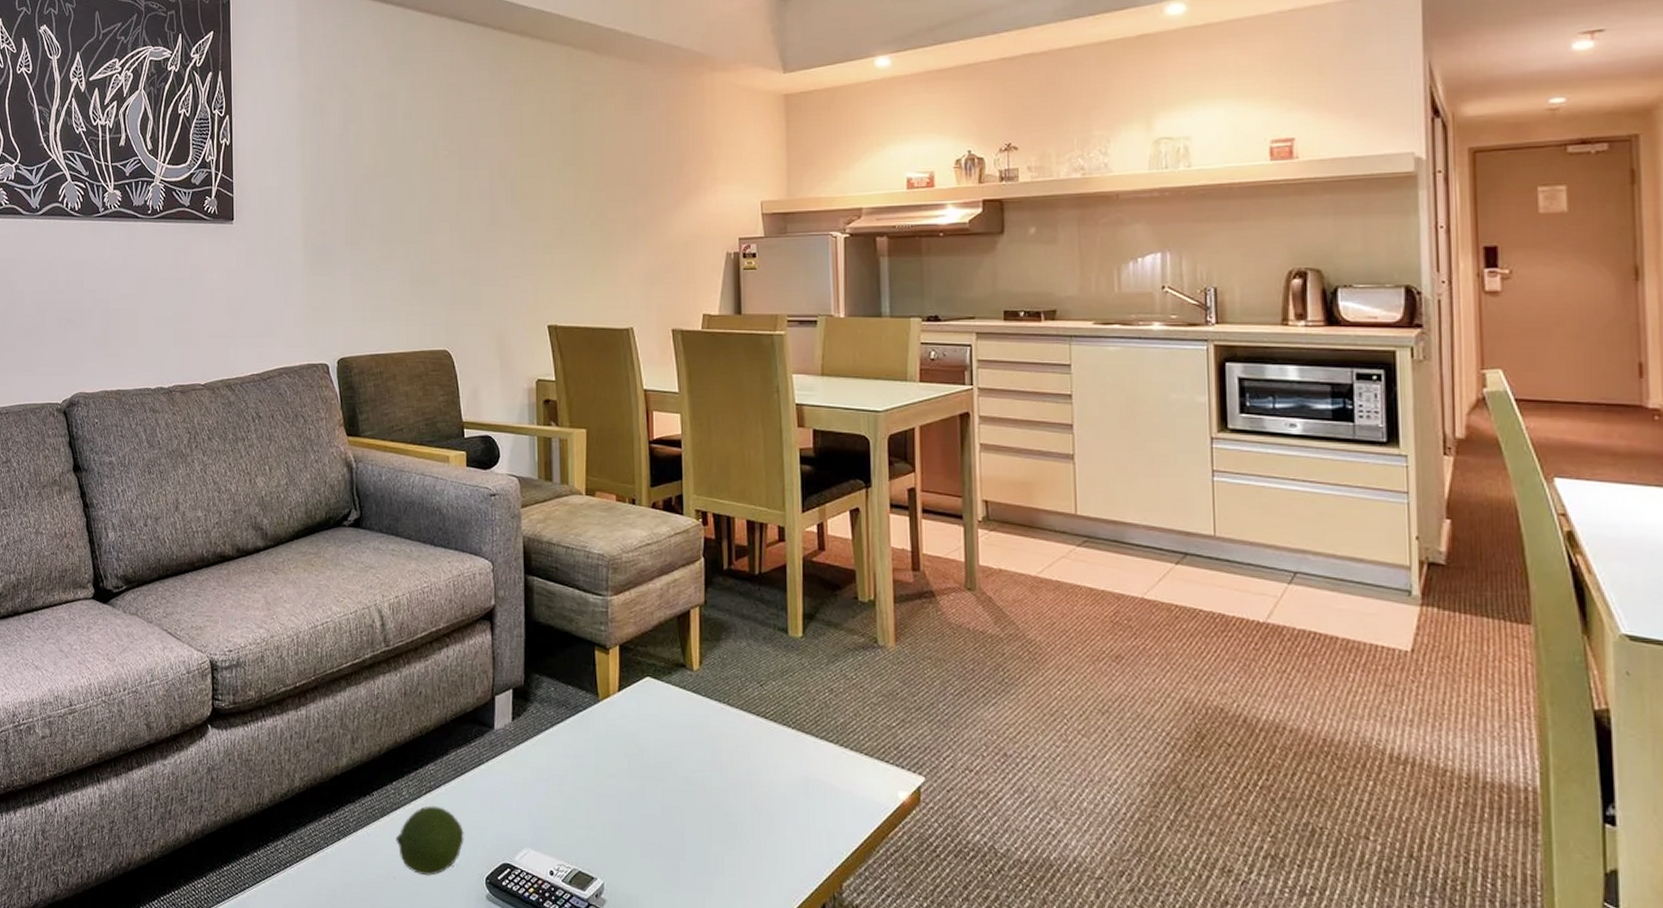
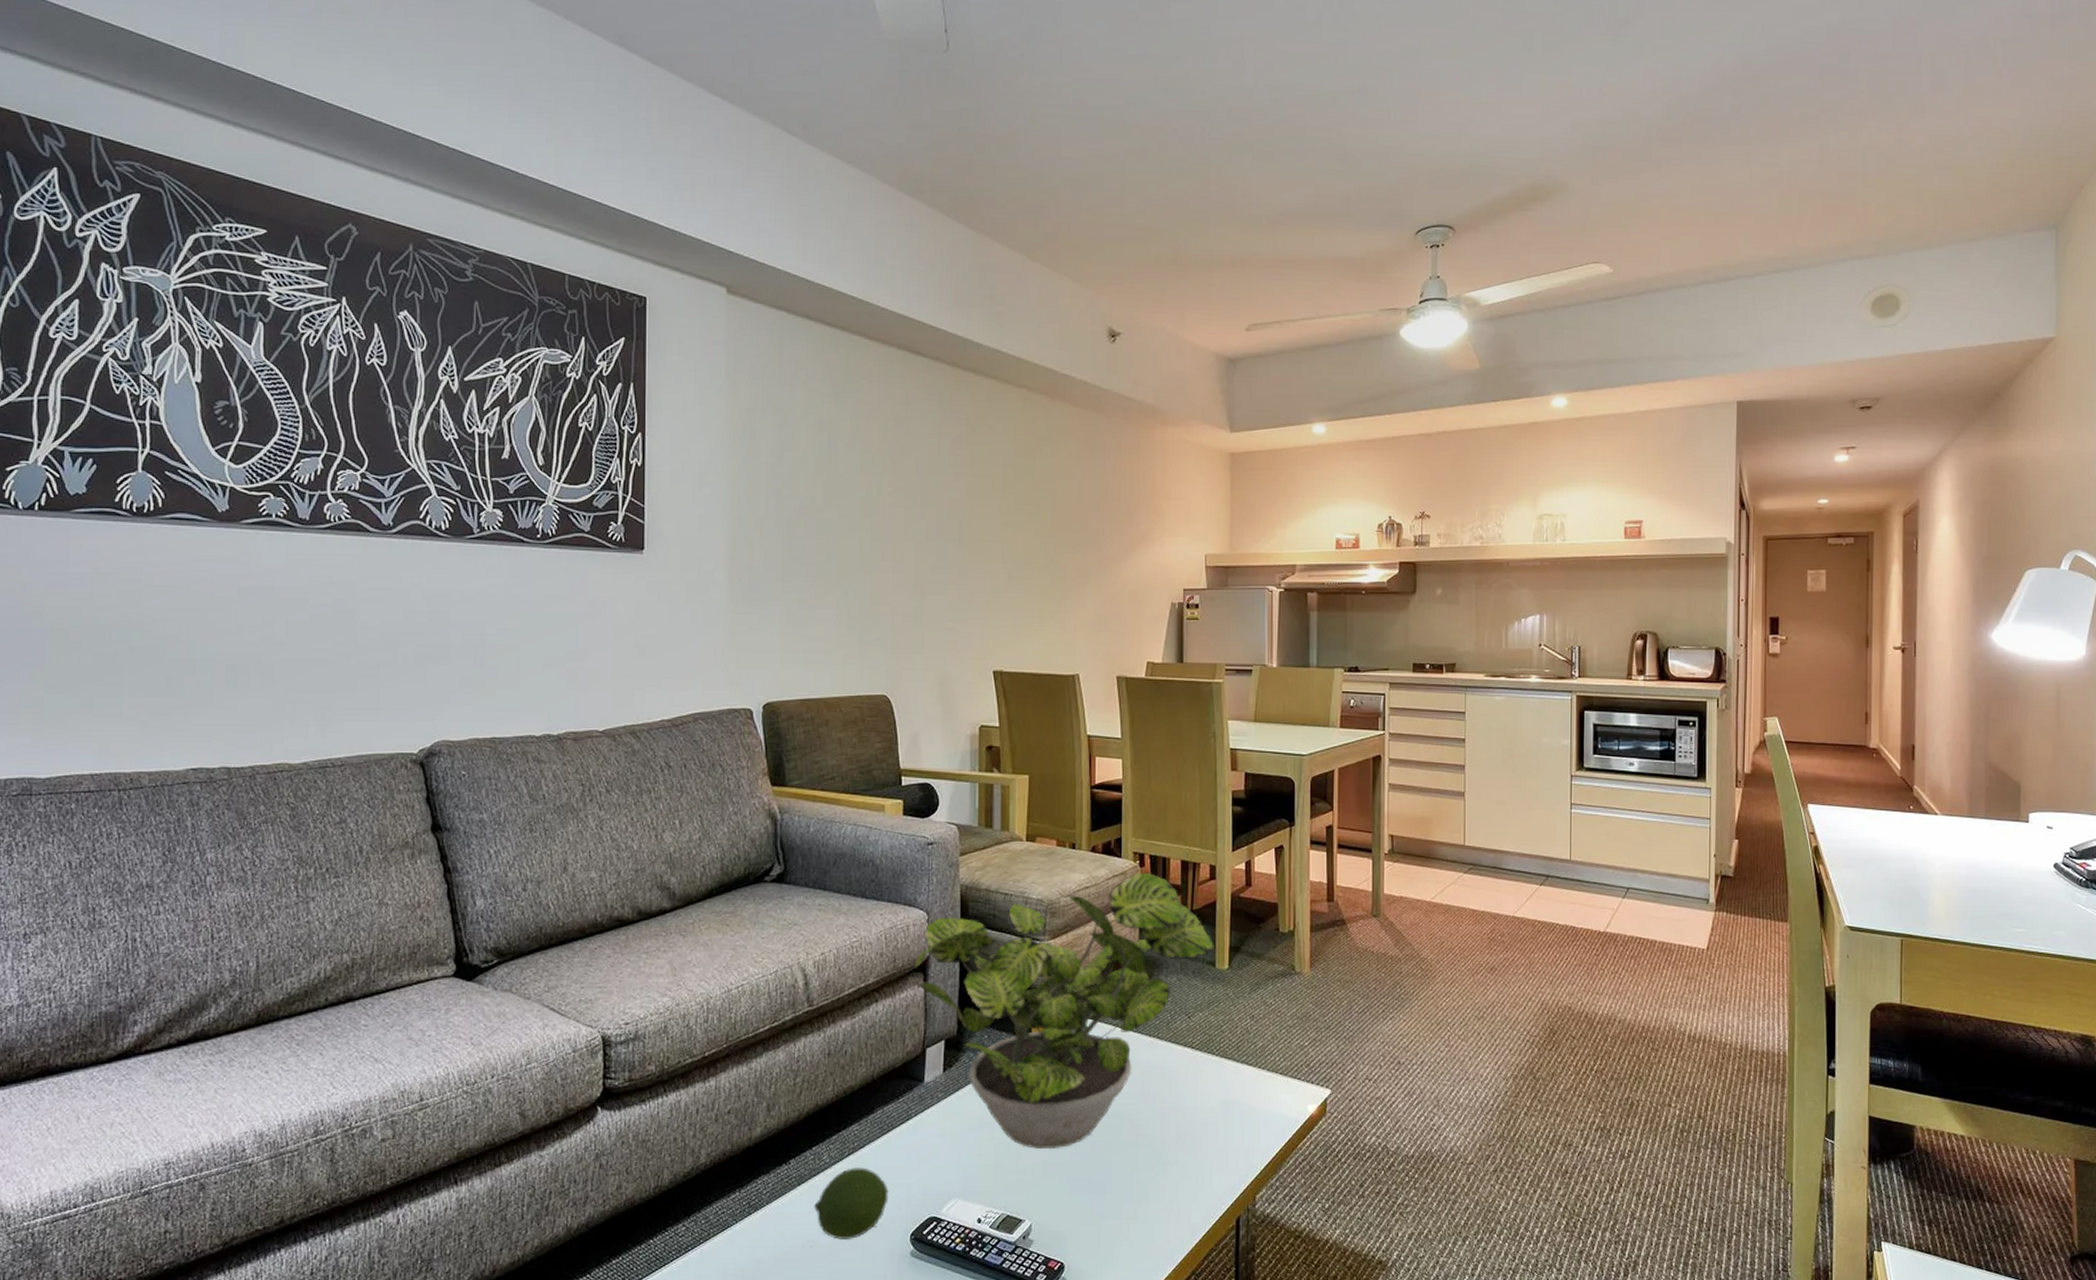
potted plant: none [481,530,786,809] -> present [913,872,1214,1149]

